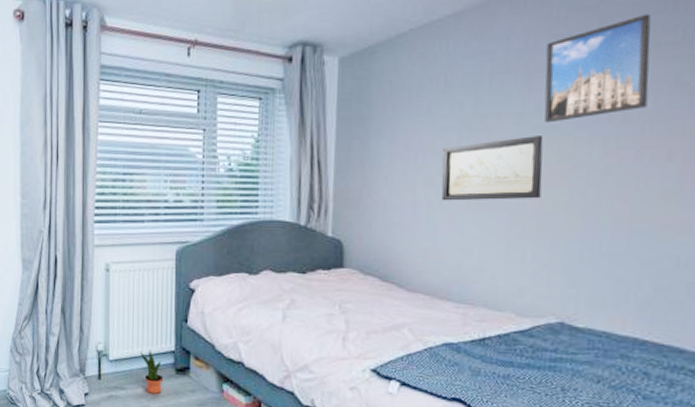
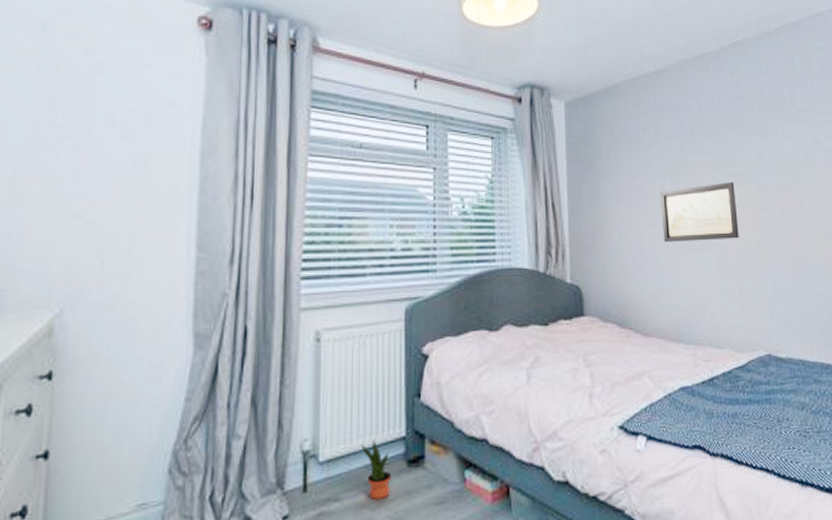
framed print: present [544,13,651,123] -> none [727,85,800,171]

